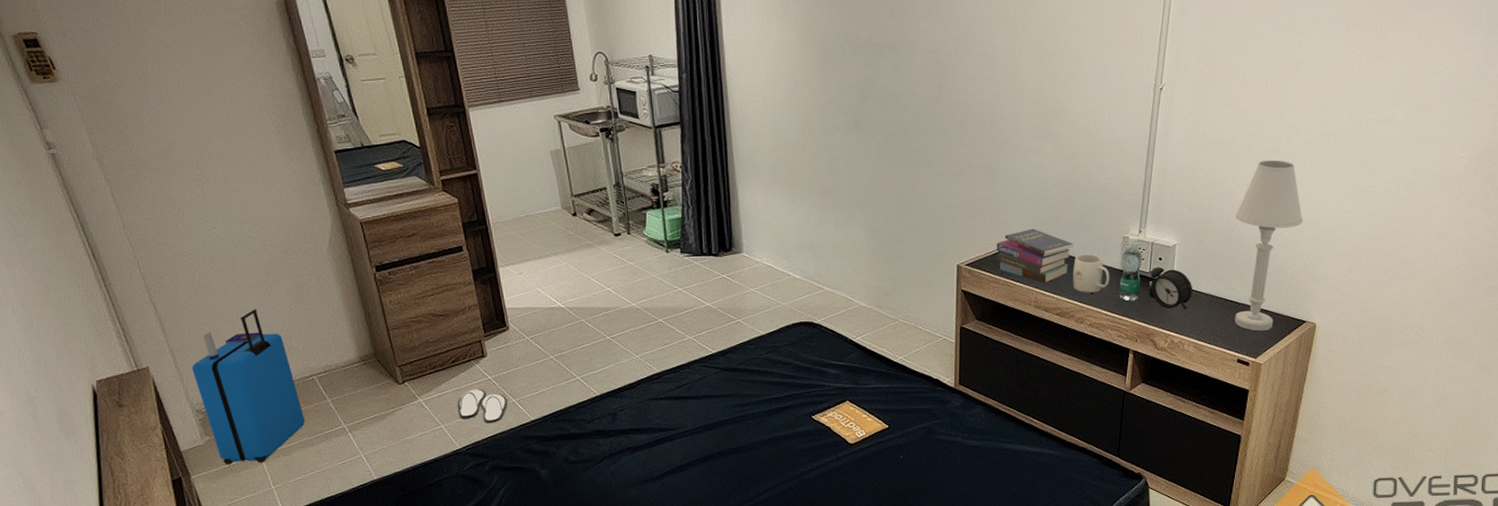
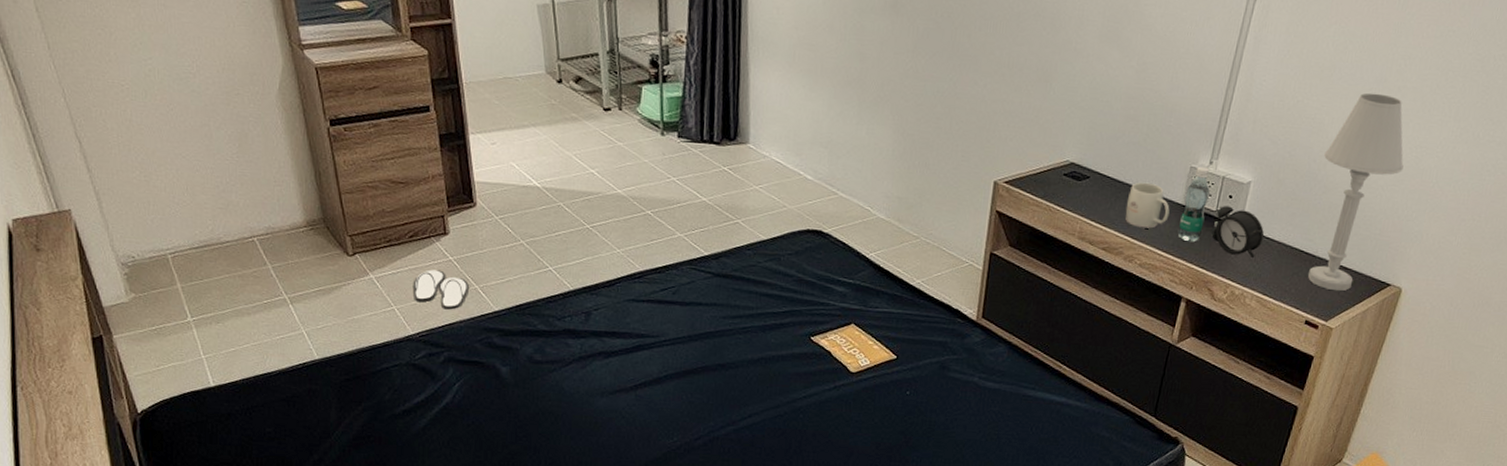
suitcase: present [192,309,306,465] -> none [119,155,243,329]
books: present [996,228,1074,283] -> none [1041,147,1132,212]

